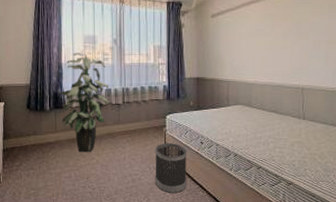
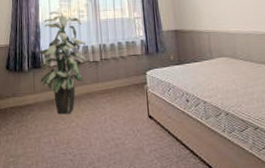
wastebasket: present [155,142,187,194] -> none [137,101,175,161]

